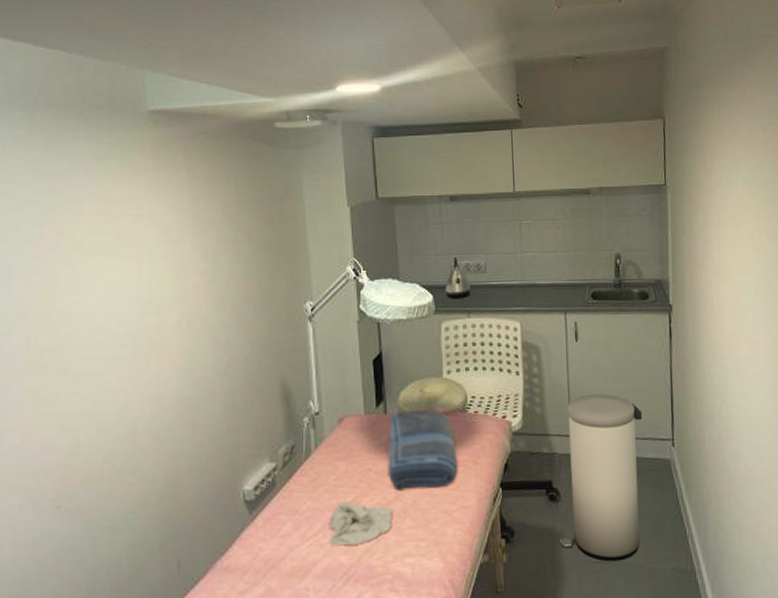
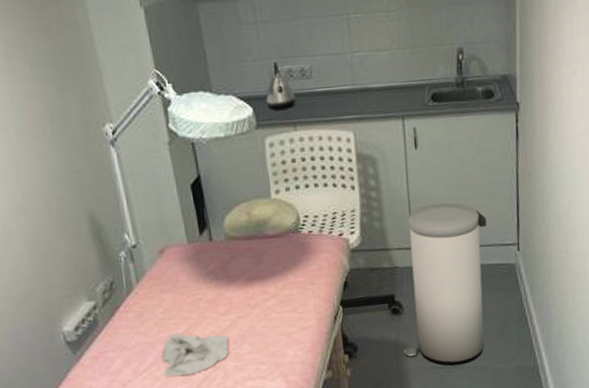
towel: present [387,410,458,491] -> none [216,233,295,318]

